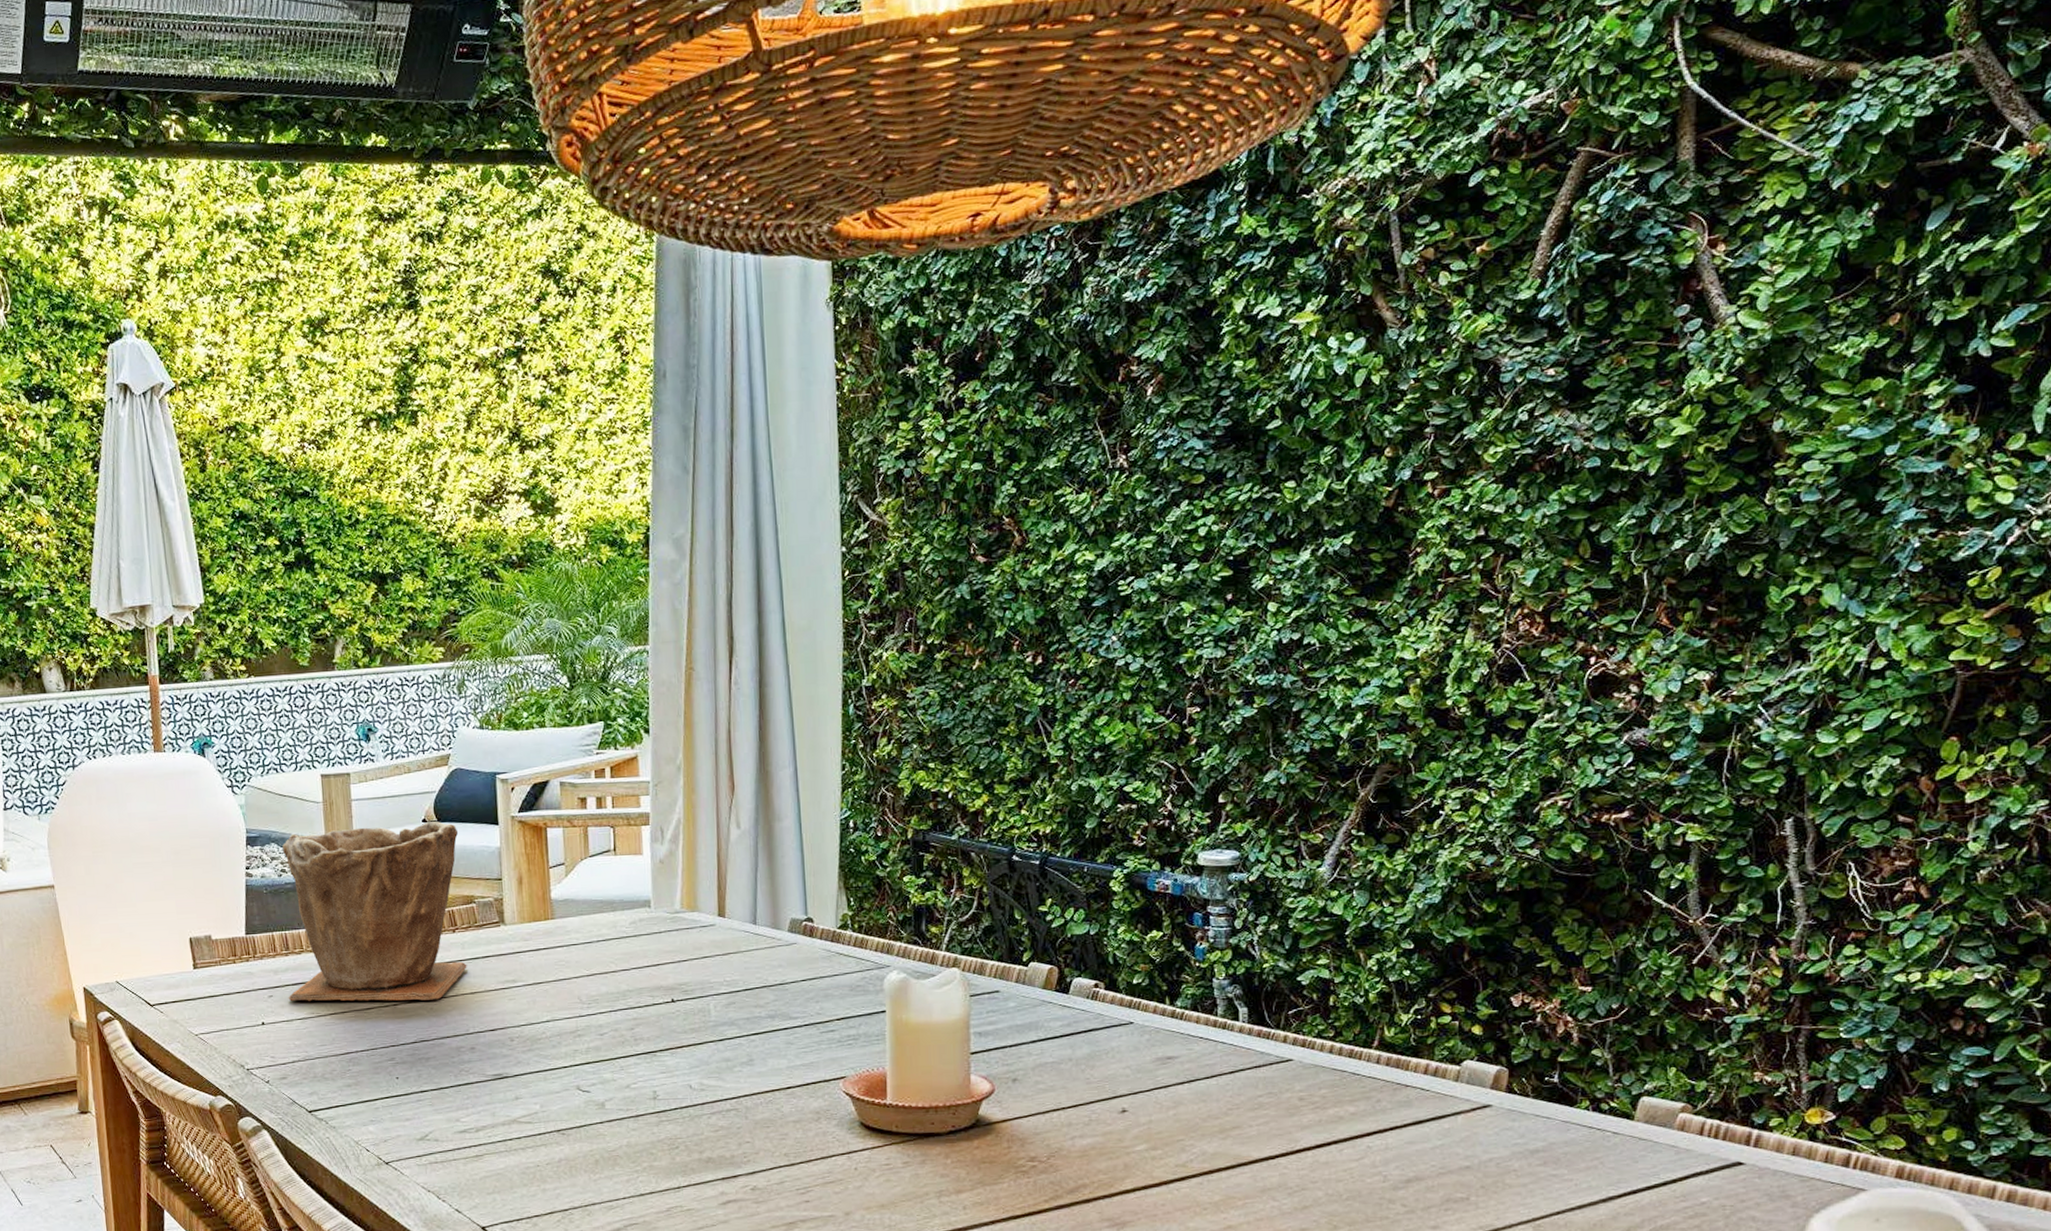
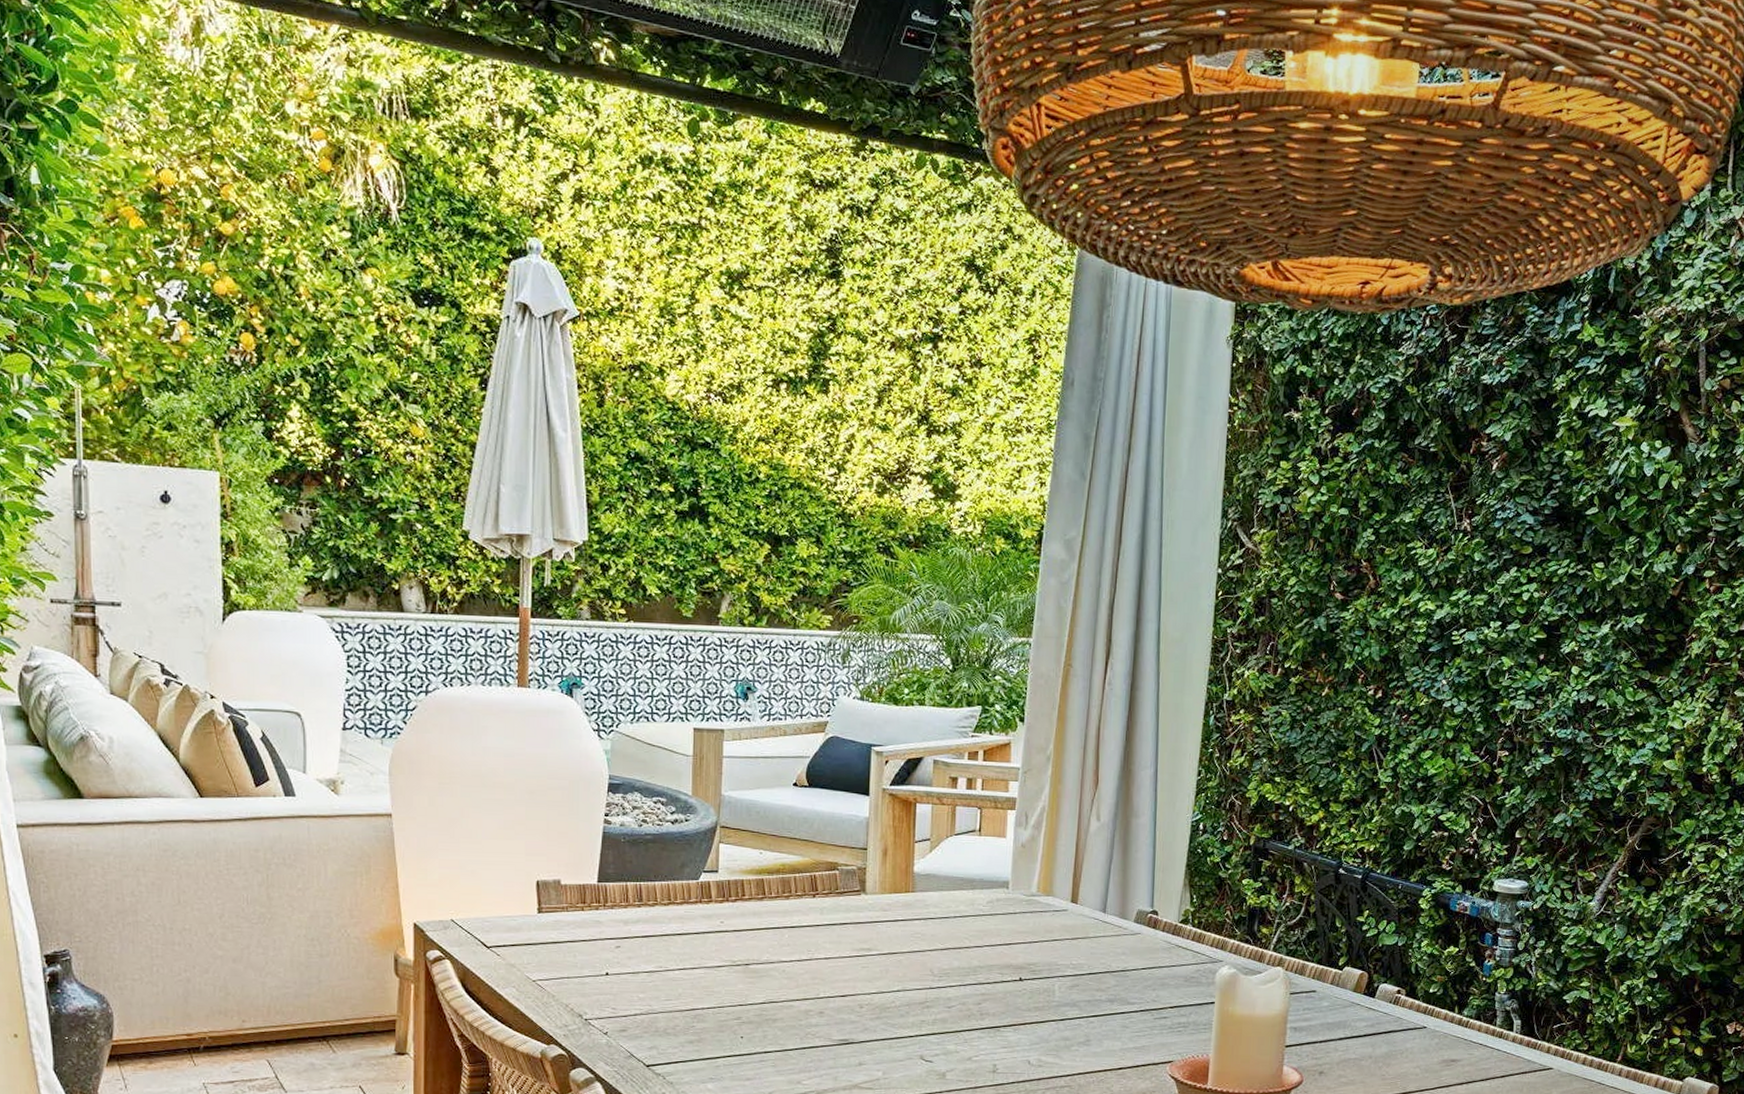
plant pot: present [282,821,467,1002] -> none [636,785,829,963]

